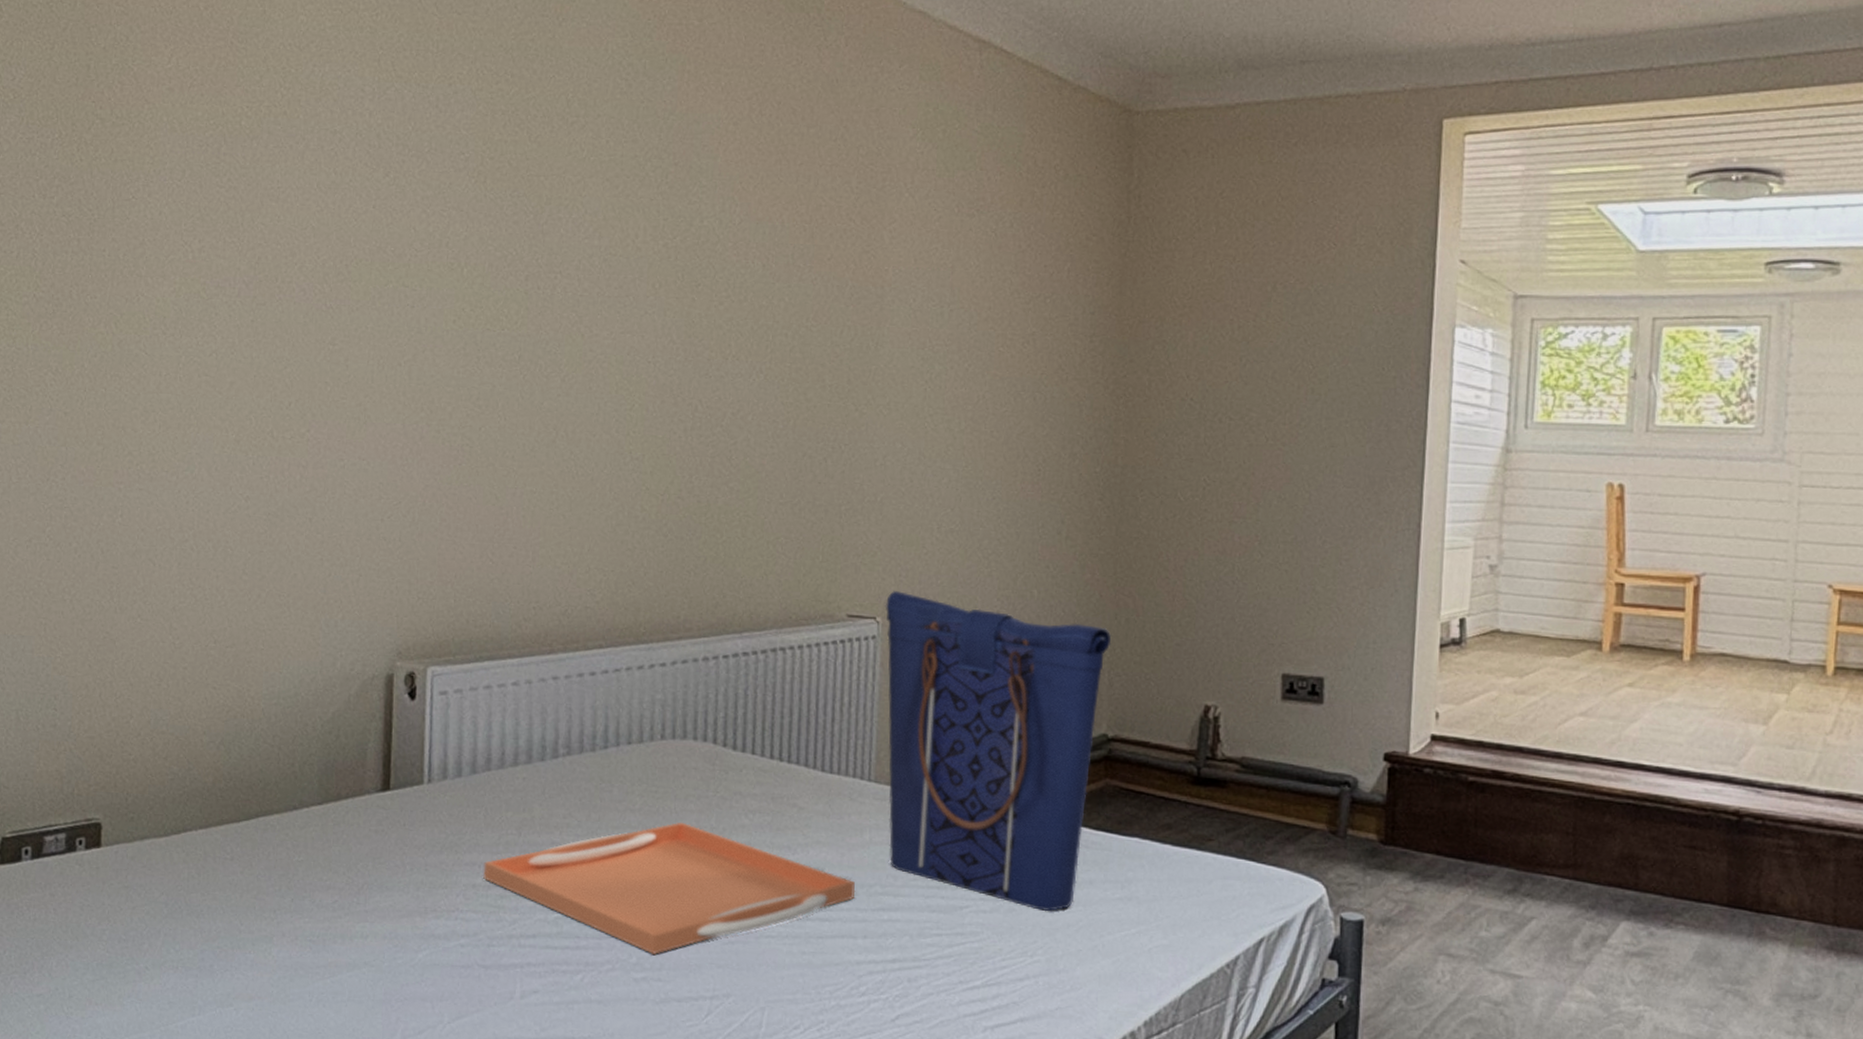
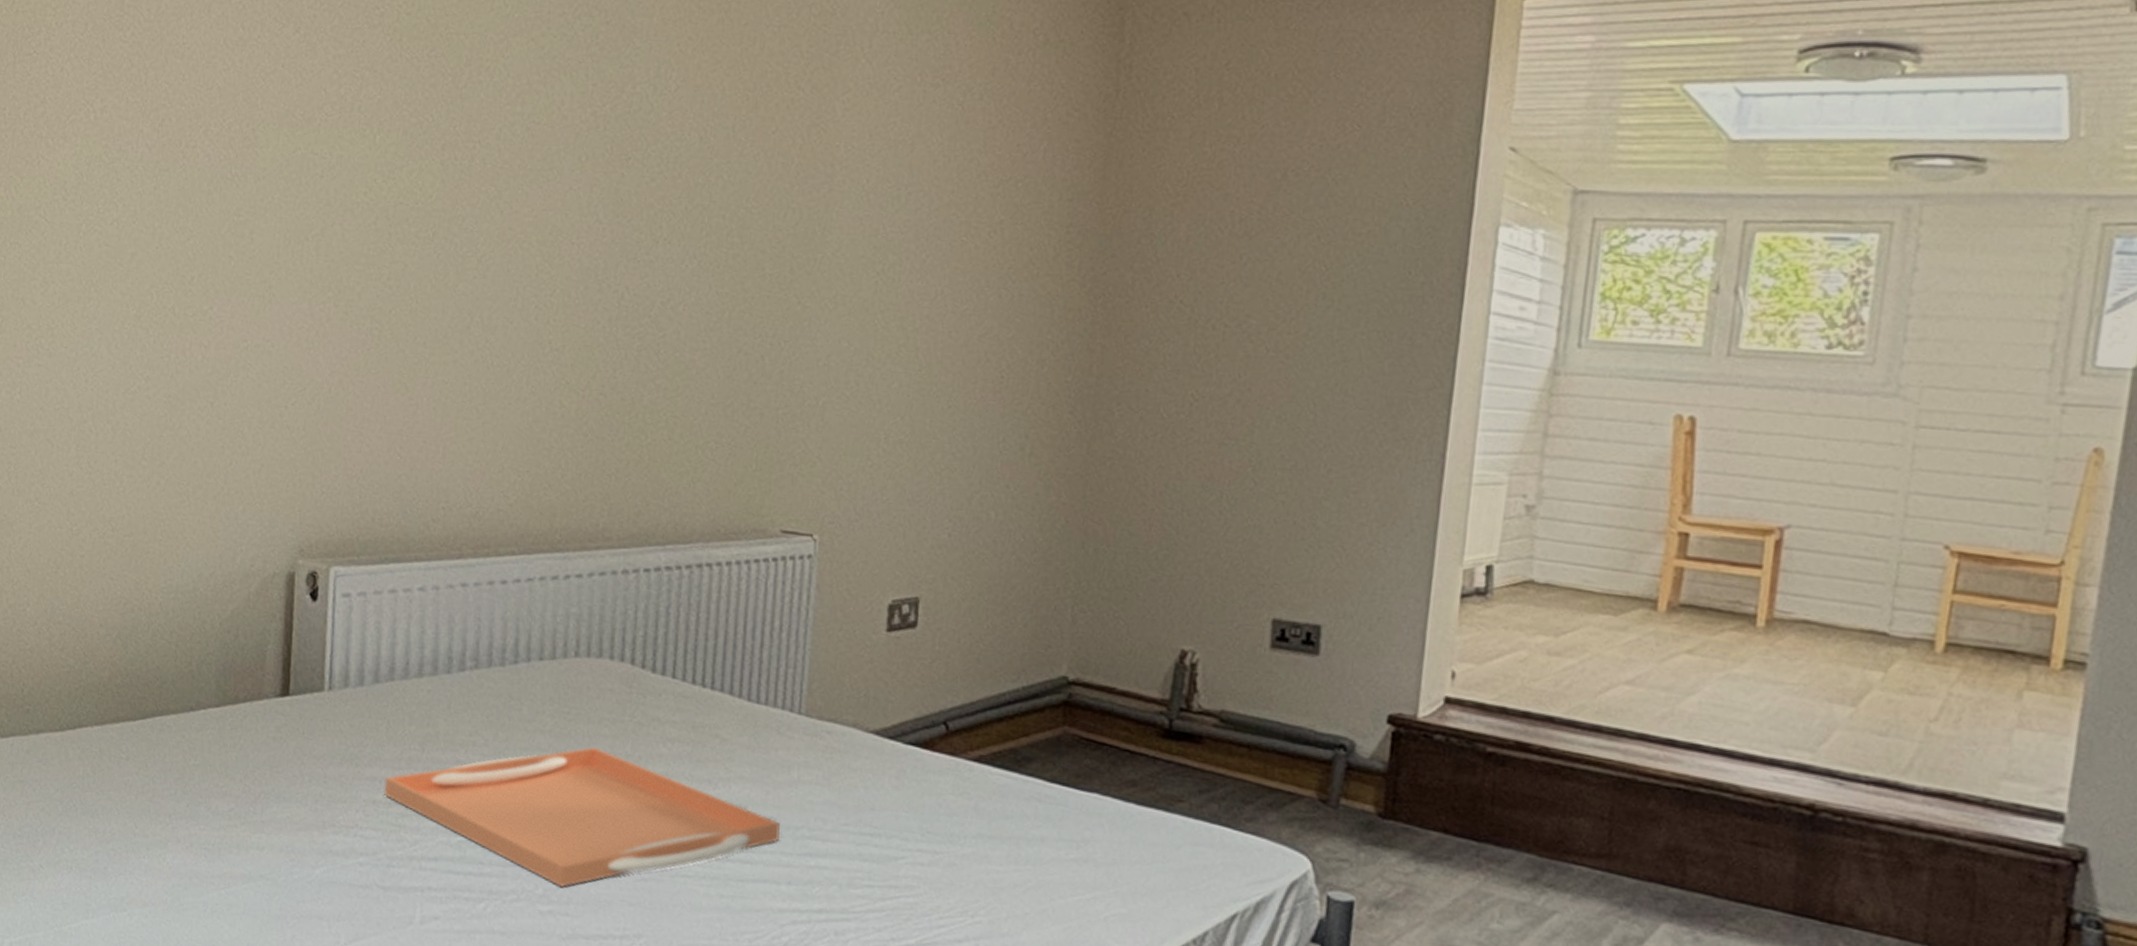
tote bag: present [885,591,1112,912] -> none [819,506,1078,869]

